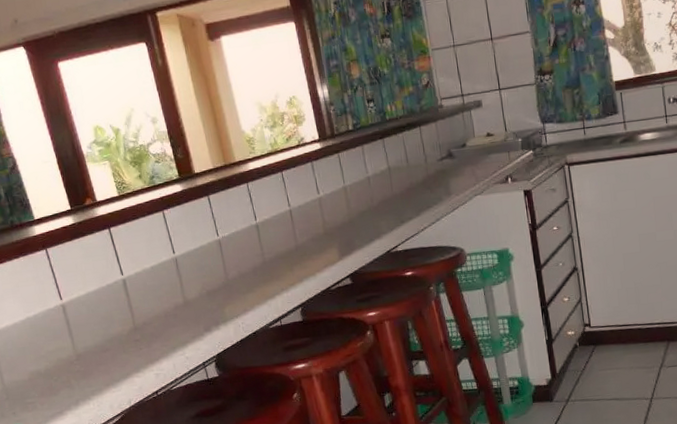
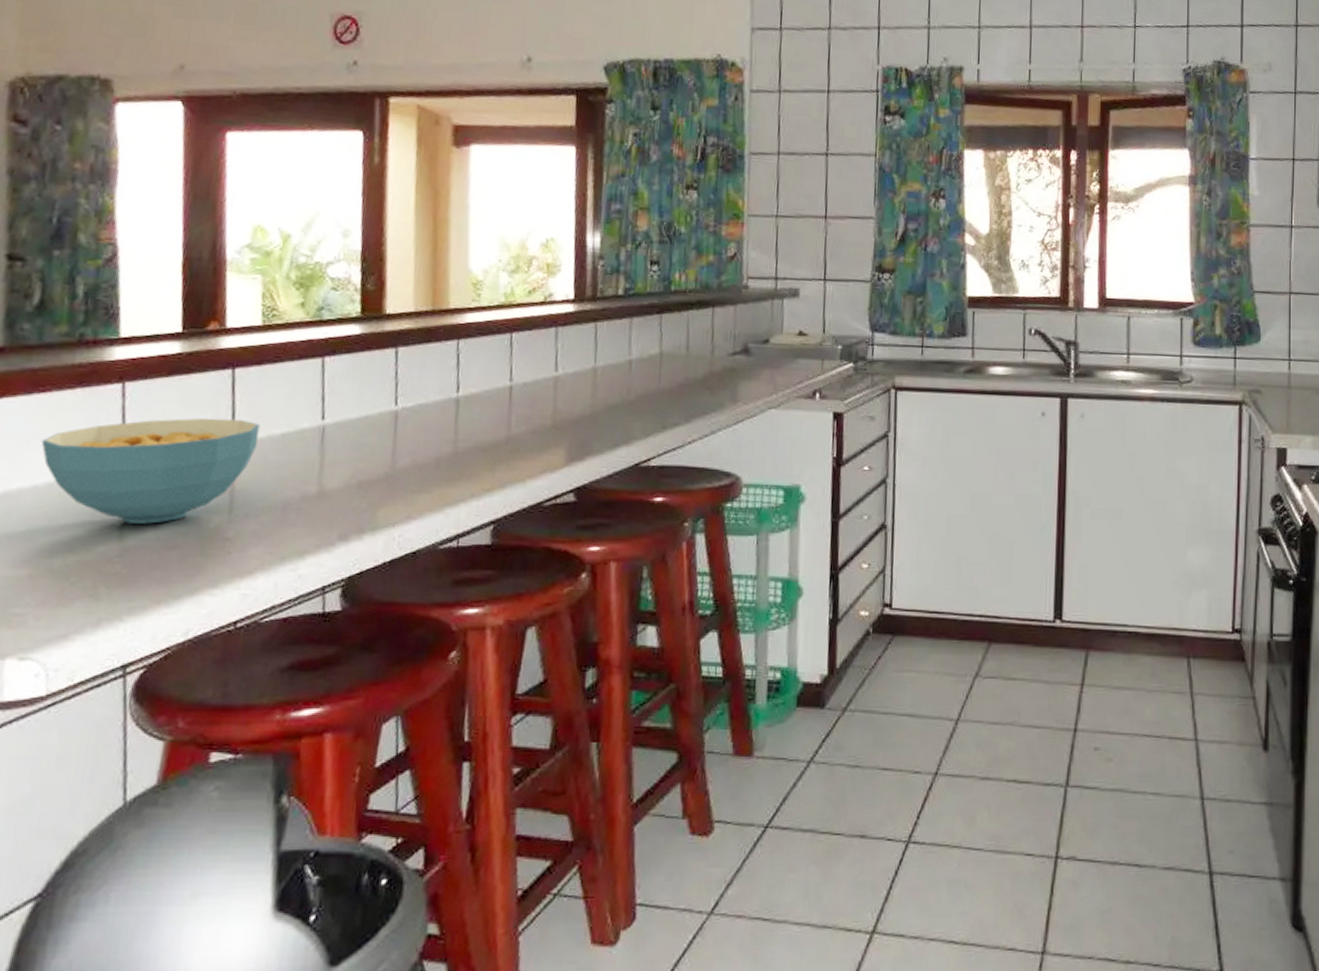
cereal bowl: none [10,261,139,339] -> present [41,417,261,524]

